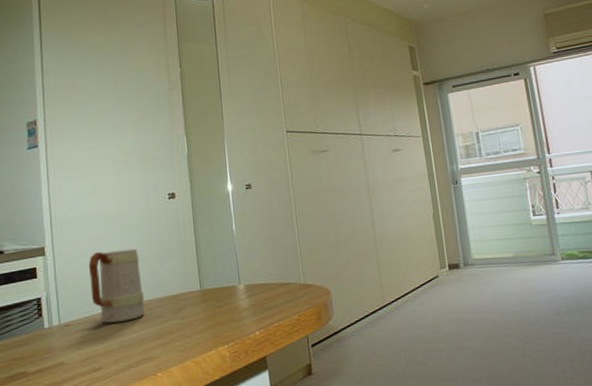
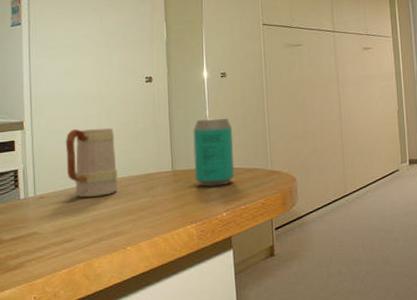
beverage can: none [220,231,266,305] -> present [193,118,235,187]

